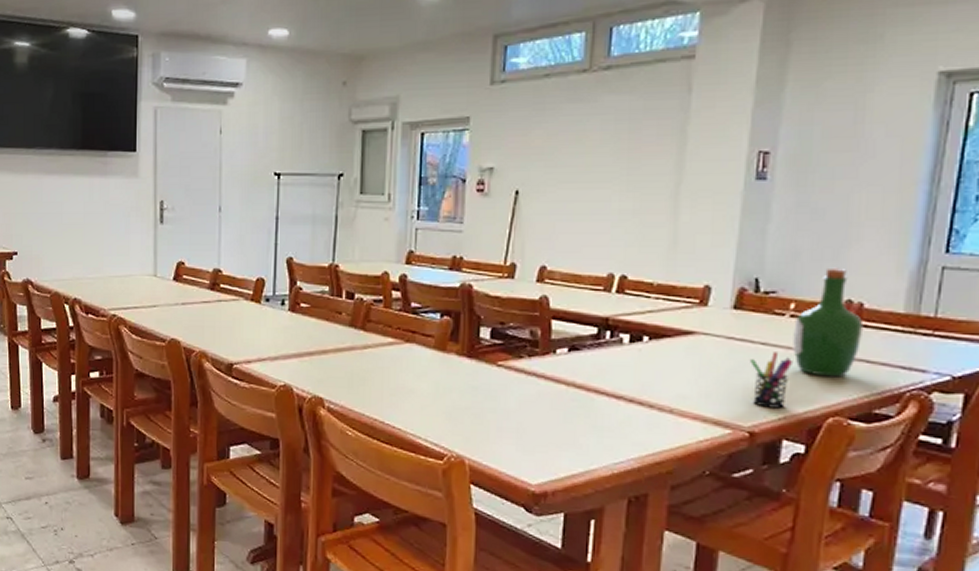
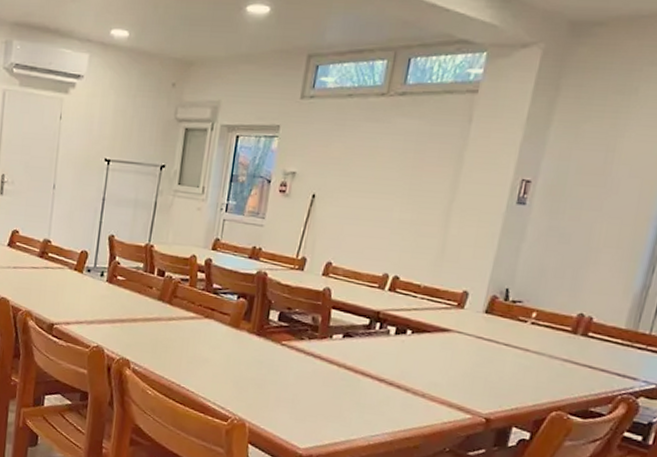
pen holder: present [750,352,794,409] -> none [491,352,530,401]
wine bottle: present [793,267,864,378] -> none [529,285,591,379]

